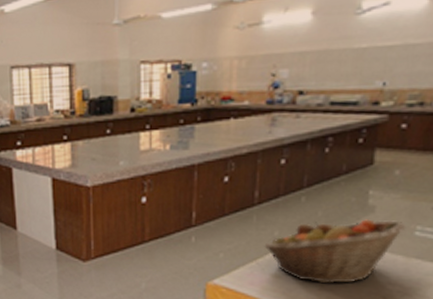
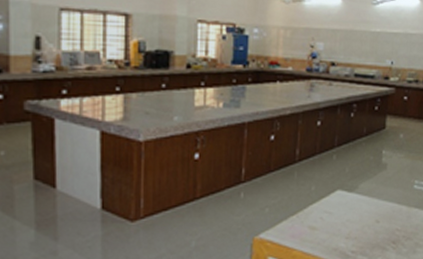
fruit basket: present [264,219,406,283] -> none [303,175,408,232]

